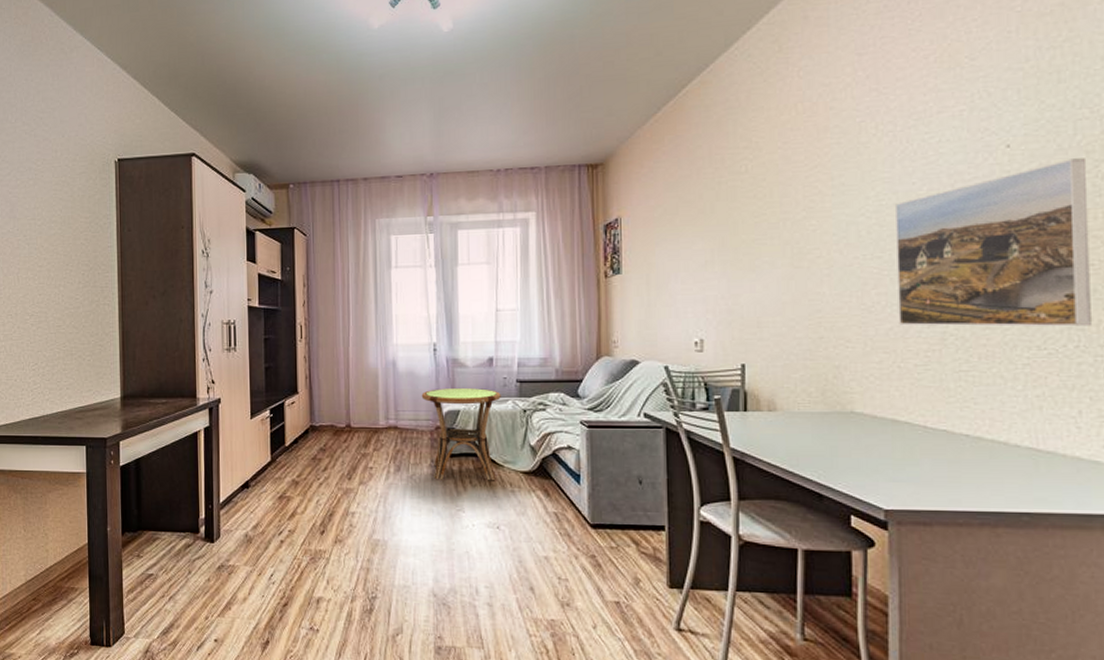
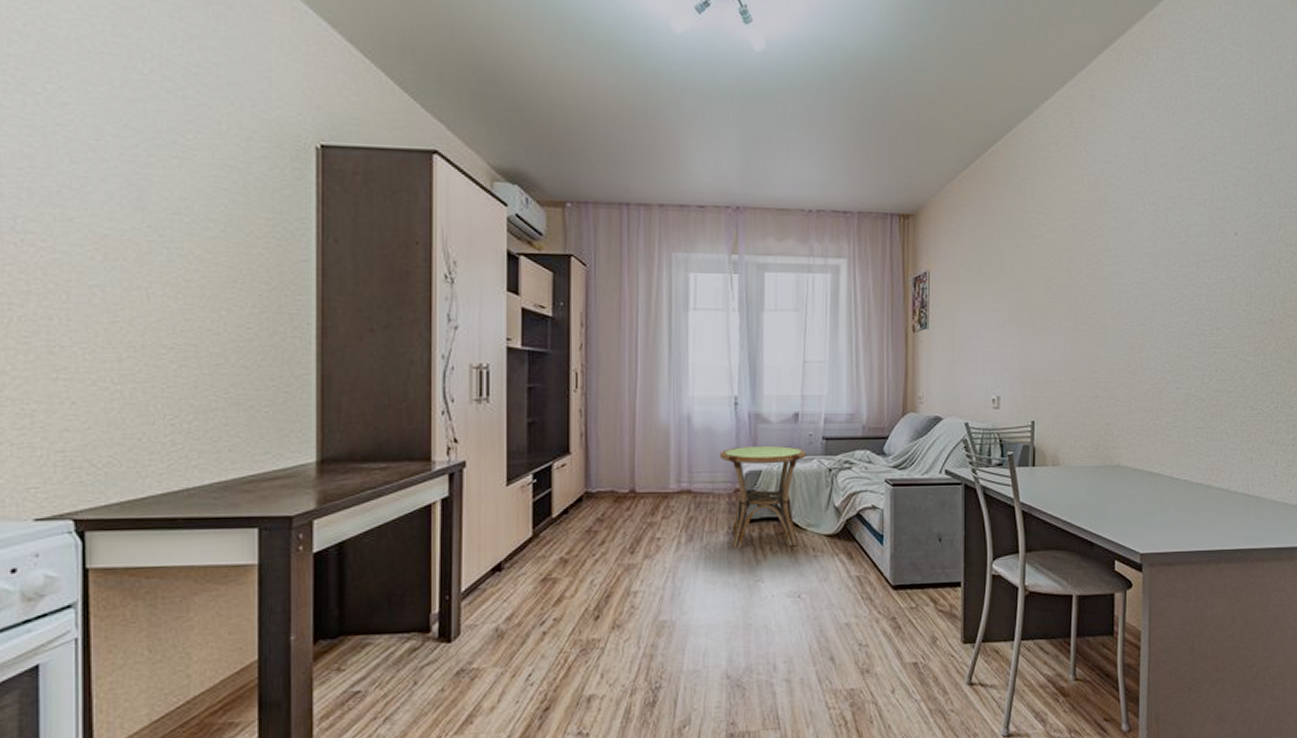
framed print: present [896,158,1091,327] -> none [1155,249,1287,391]

